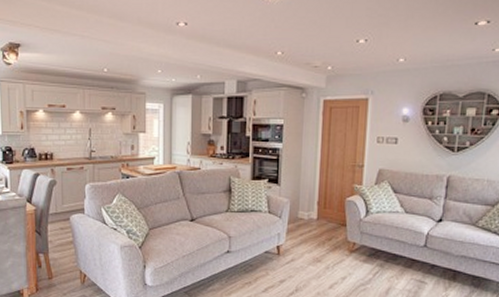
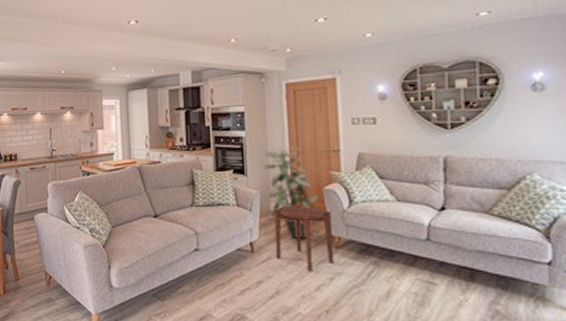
indoor plant: none [294,160,343,245] -> present [261,146,321,240]
side table: none [298,212,350,272] -> present [273,203,334,272]

